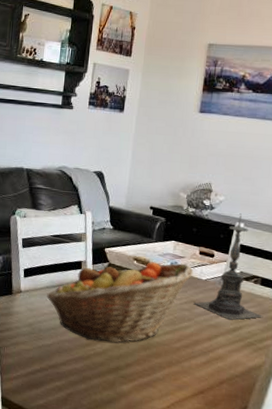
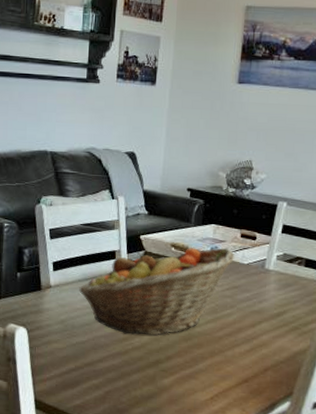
candle holder: present [193,213,263,320] -> none [235,192,308,305]

